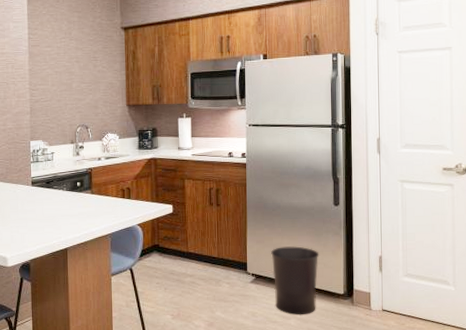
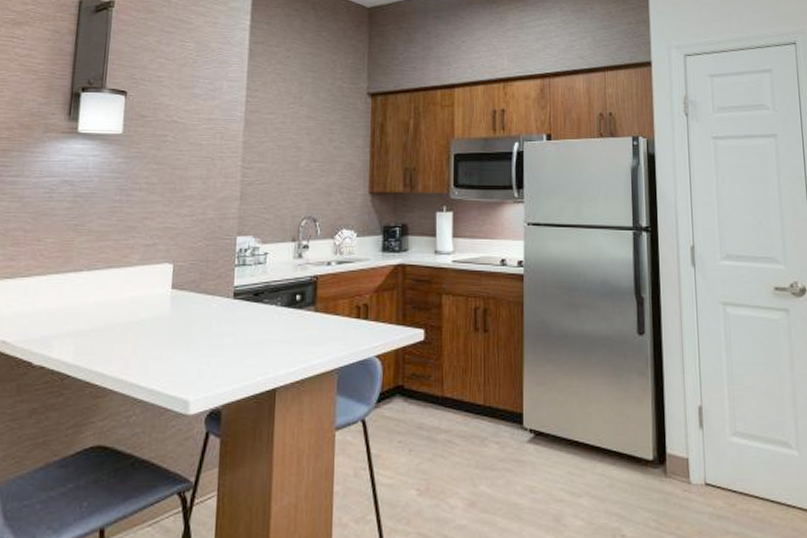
waste bin: present [271,246,319,314] -> none [556,391,620,490]

